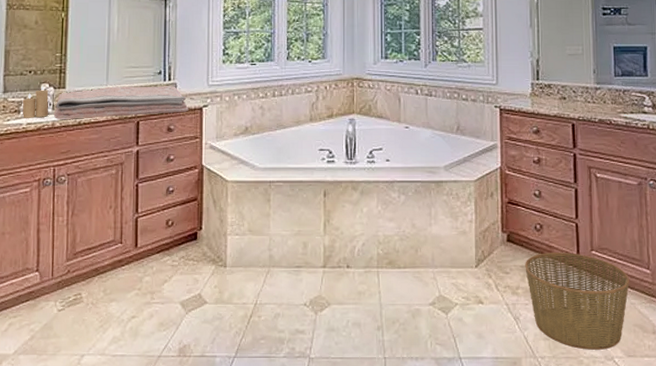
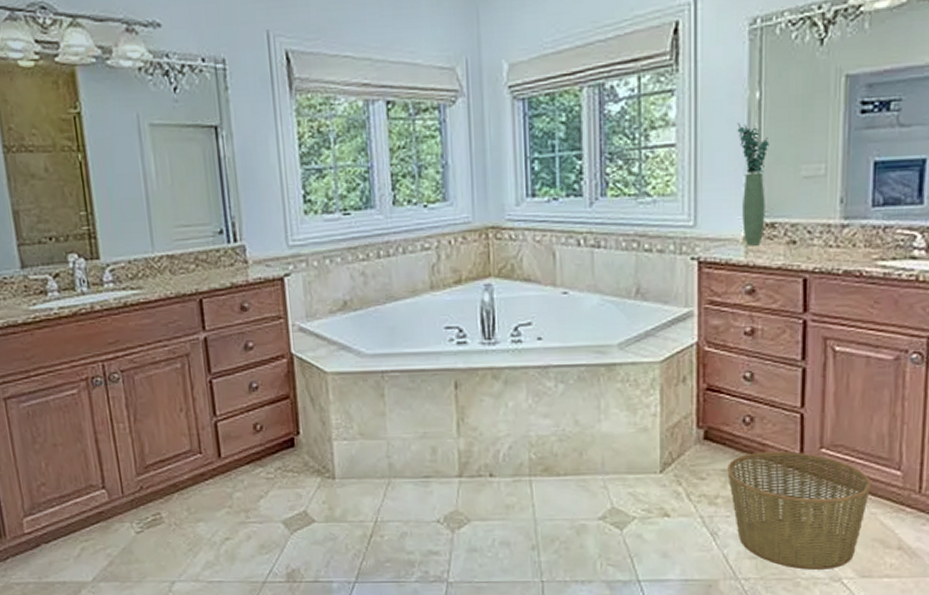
candle: present [22,87,49,118] -> none [47,258,83,301]
towel: present [53,85,189,120] -> none [90,248,266,301]
vase: none [523,17,545,100] -> present [737,123,770,246]

